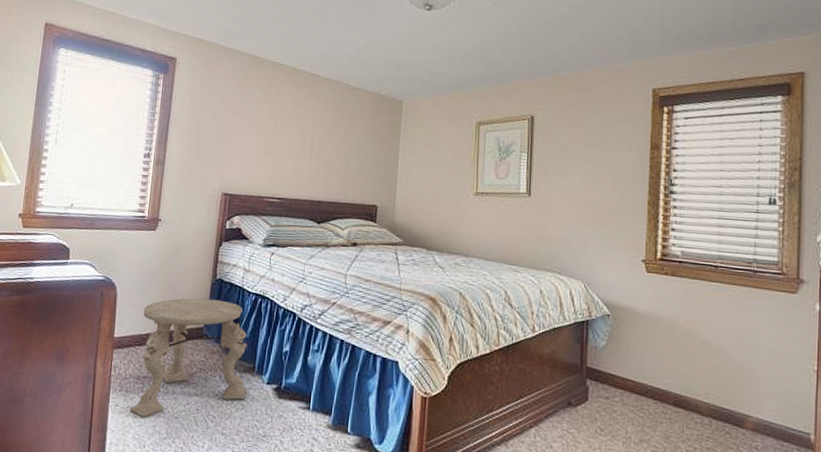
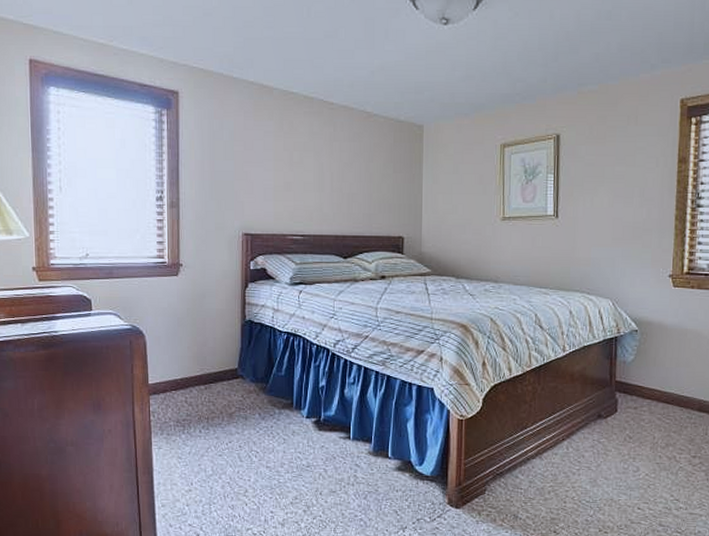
side table: present [130,298,248,418] -> none [173,340,287,458]

